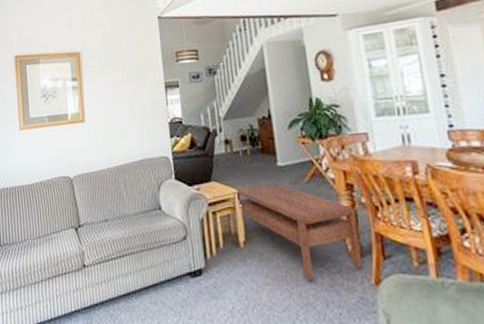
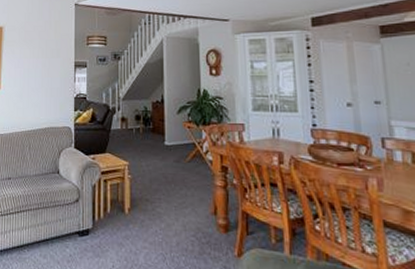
coffee table: present [234,182,363,281] -> none [125,159,229,249]

